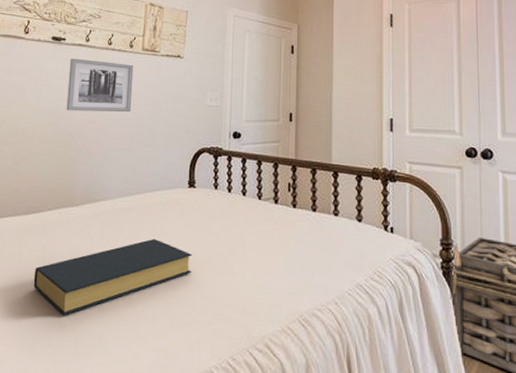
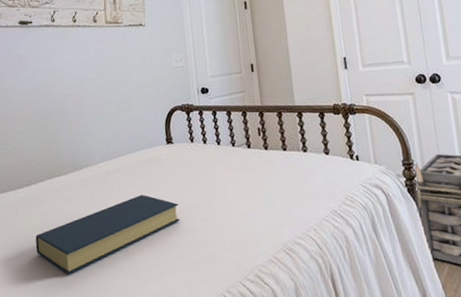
wall art: present [66,58,134,111] -> none [39,38,104,89]

